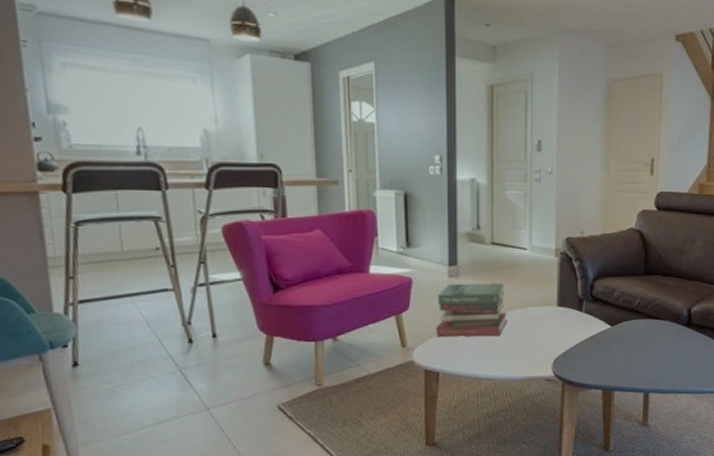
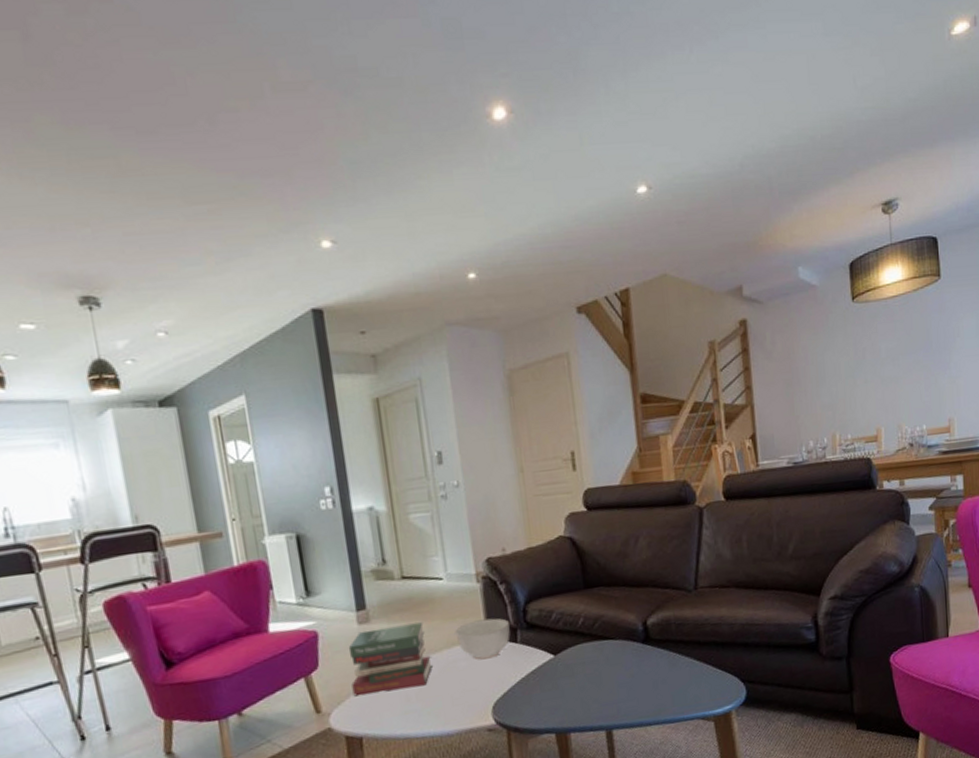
bowl: none [531,288,579,321] -> present [455,618,511,660]

